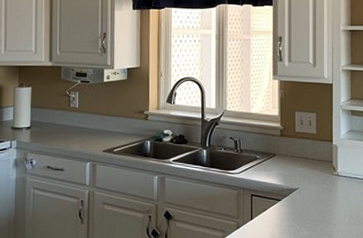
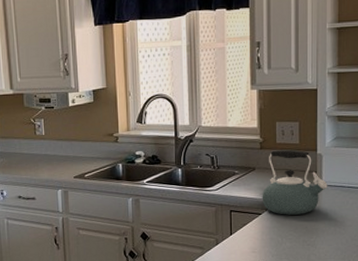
kettle: none [281,138,343,203] -> present [262,149,328,215]

